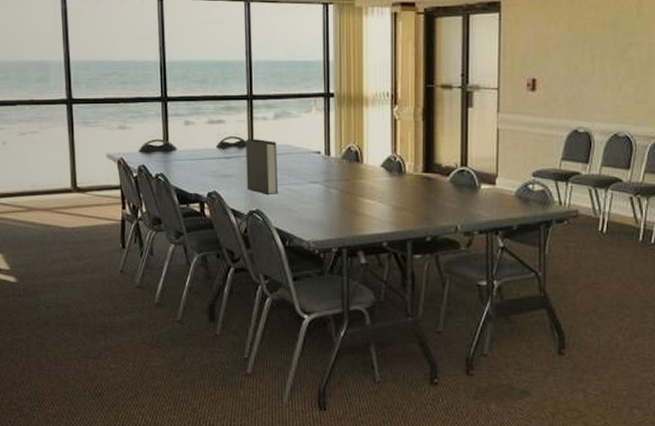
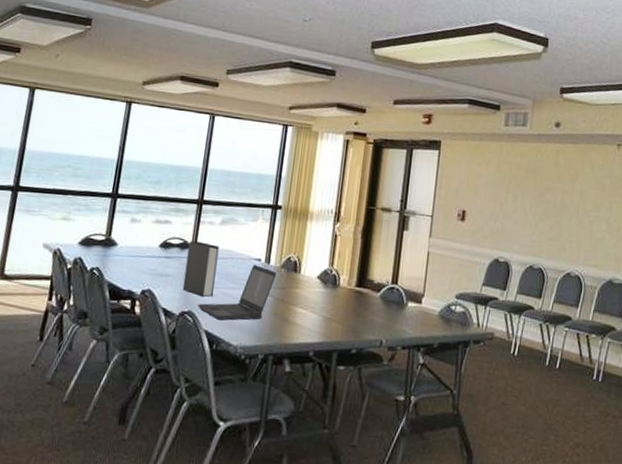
laptop computer: none [263,158,338,217] -> present [197,264,276,321]

